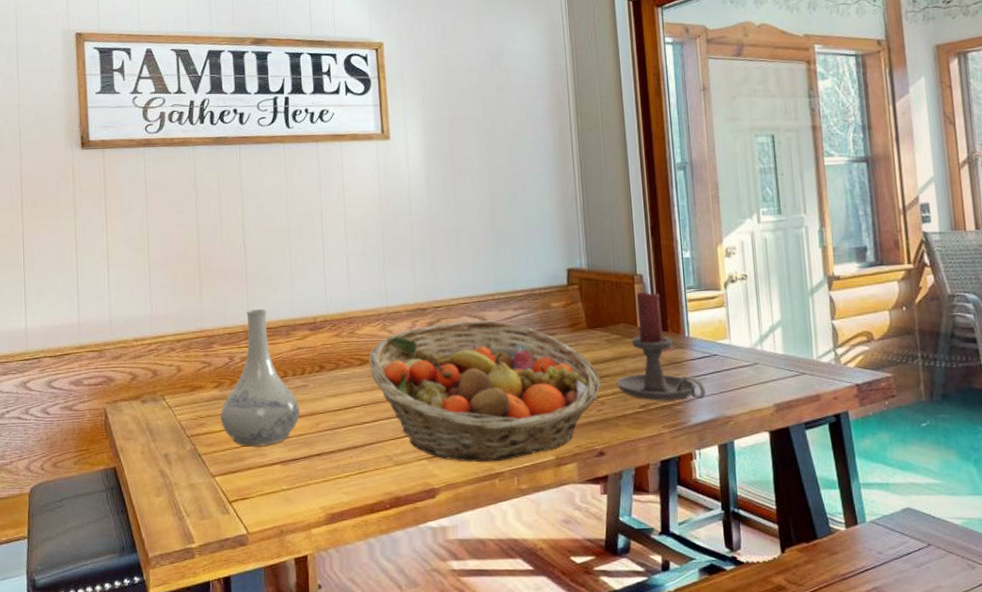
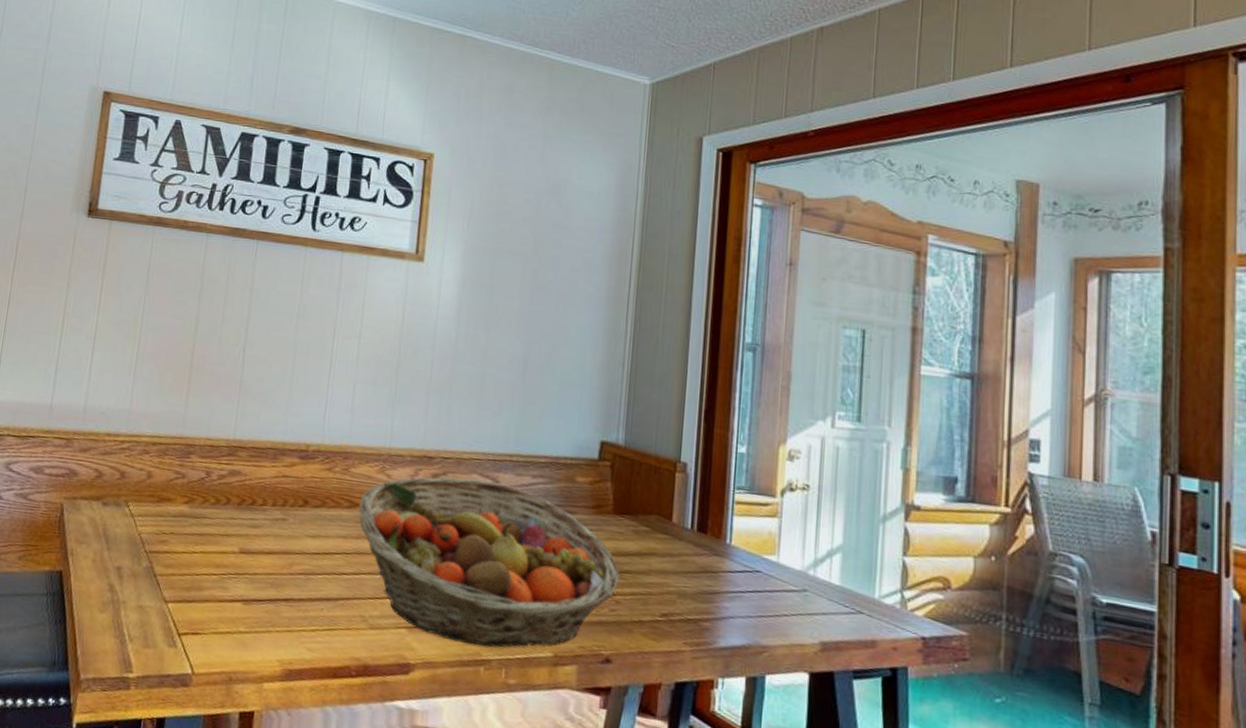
vase: present [220,309,300,447] -> none [184,423,274,579]
candle holder: present [616,291,706,401] -> none [637,483,741,619]

